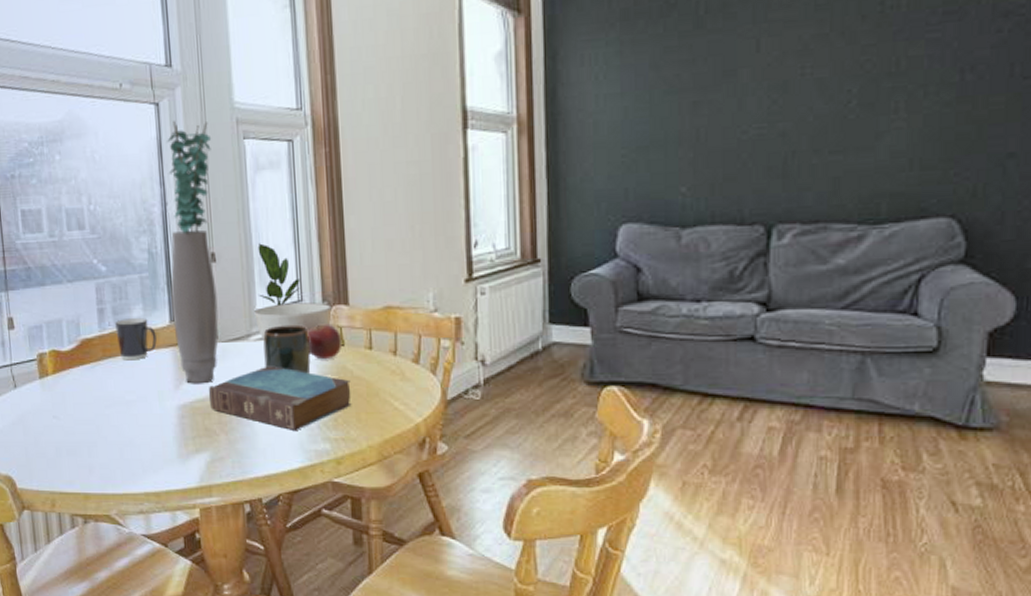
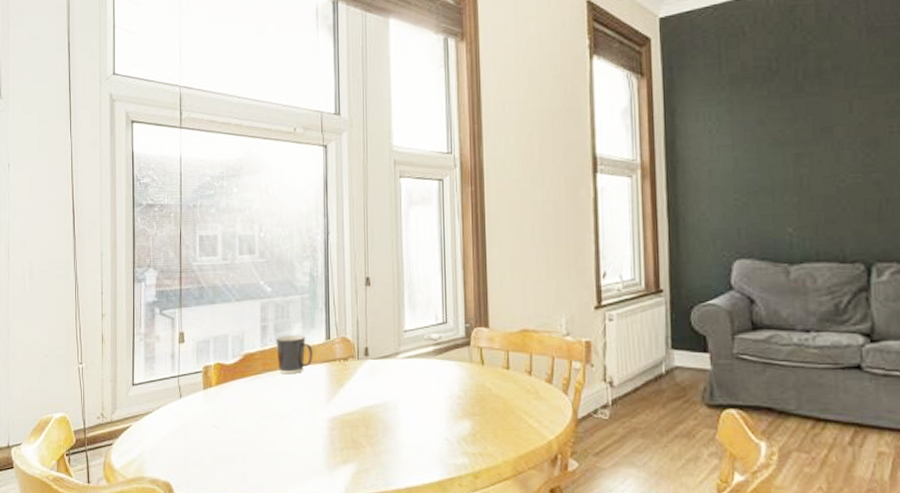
vase: present [167,121,219,384] -> none [327,161,372,398]
book: present [208,365,352,430] -> none [357,382,489,444]
bowl: present [254,302,332,339] -> none [403,325,473,357]
potted plant: present [257,243,300,307] -> none [406,270,445,328]
mug: present [263,324,311,374] -> none [409,344,453,391]
fruit: present [307,323,343,359] -> none [450,344,482,377]

